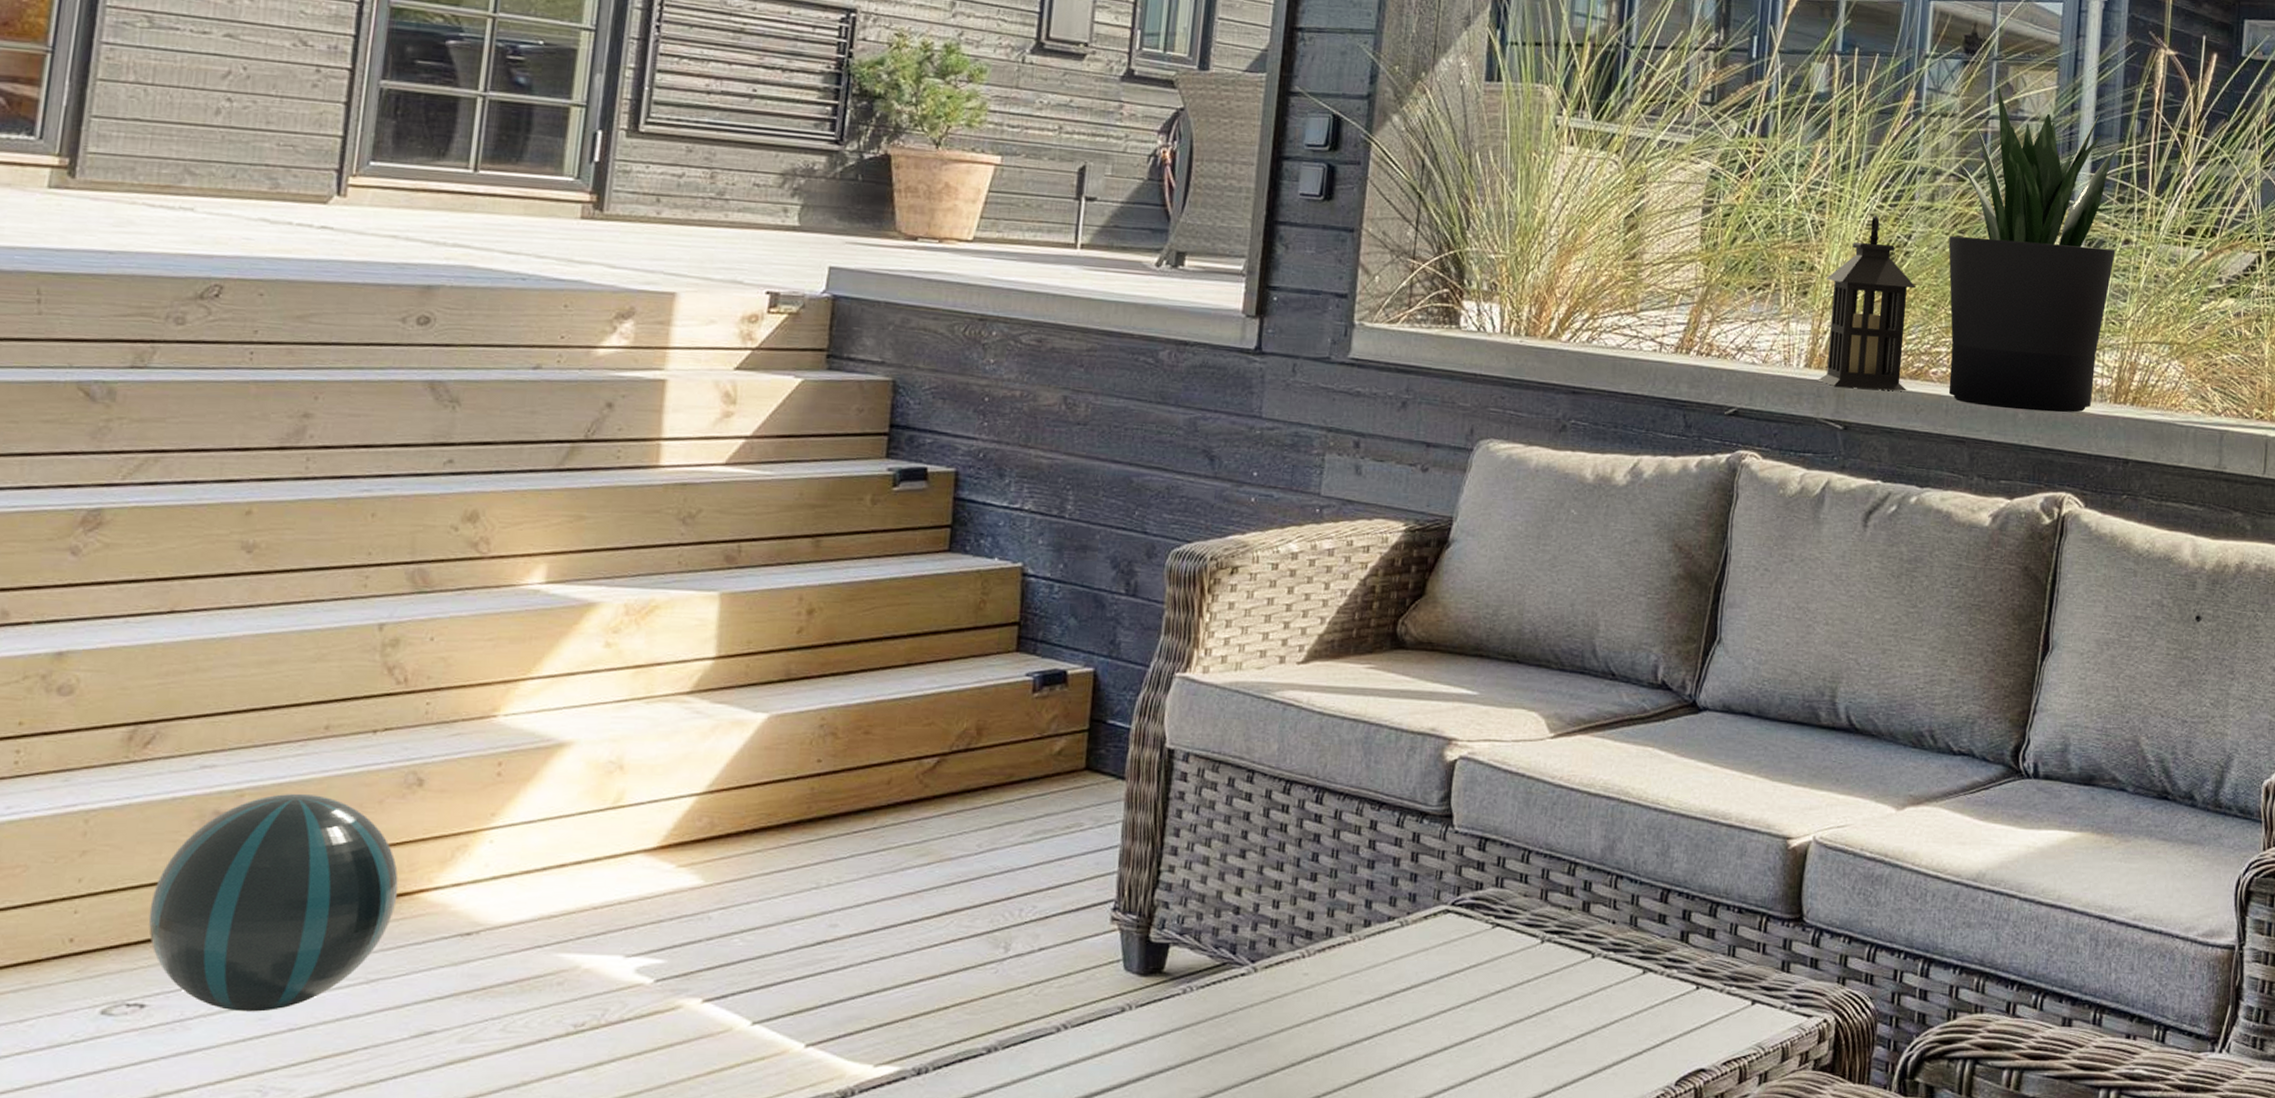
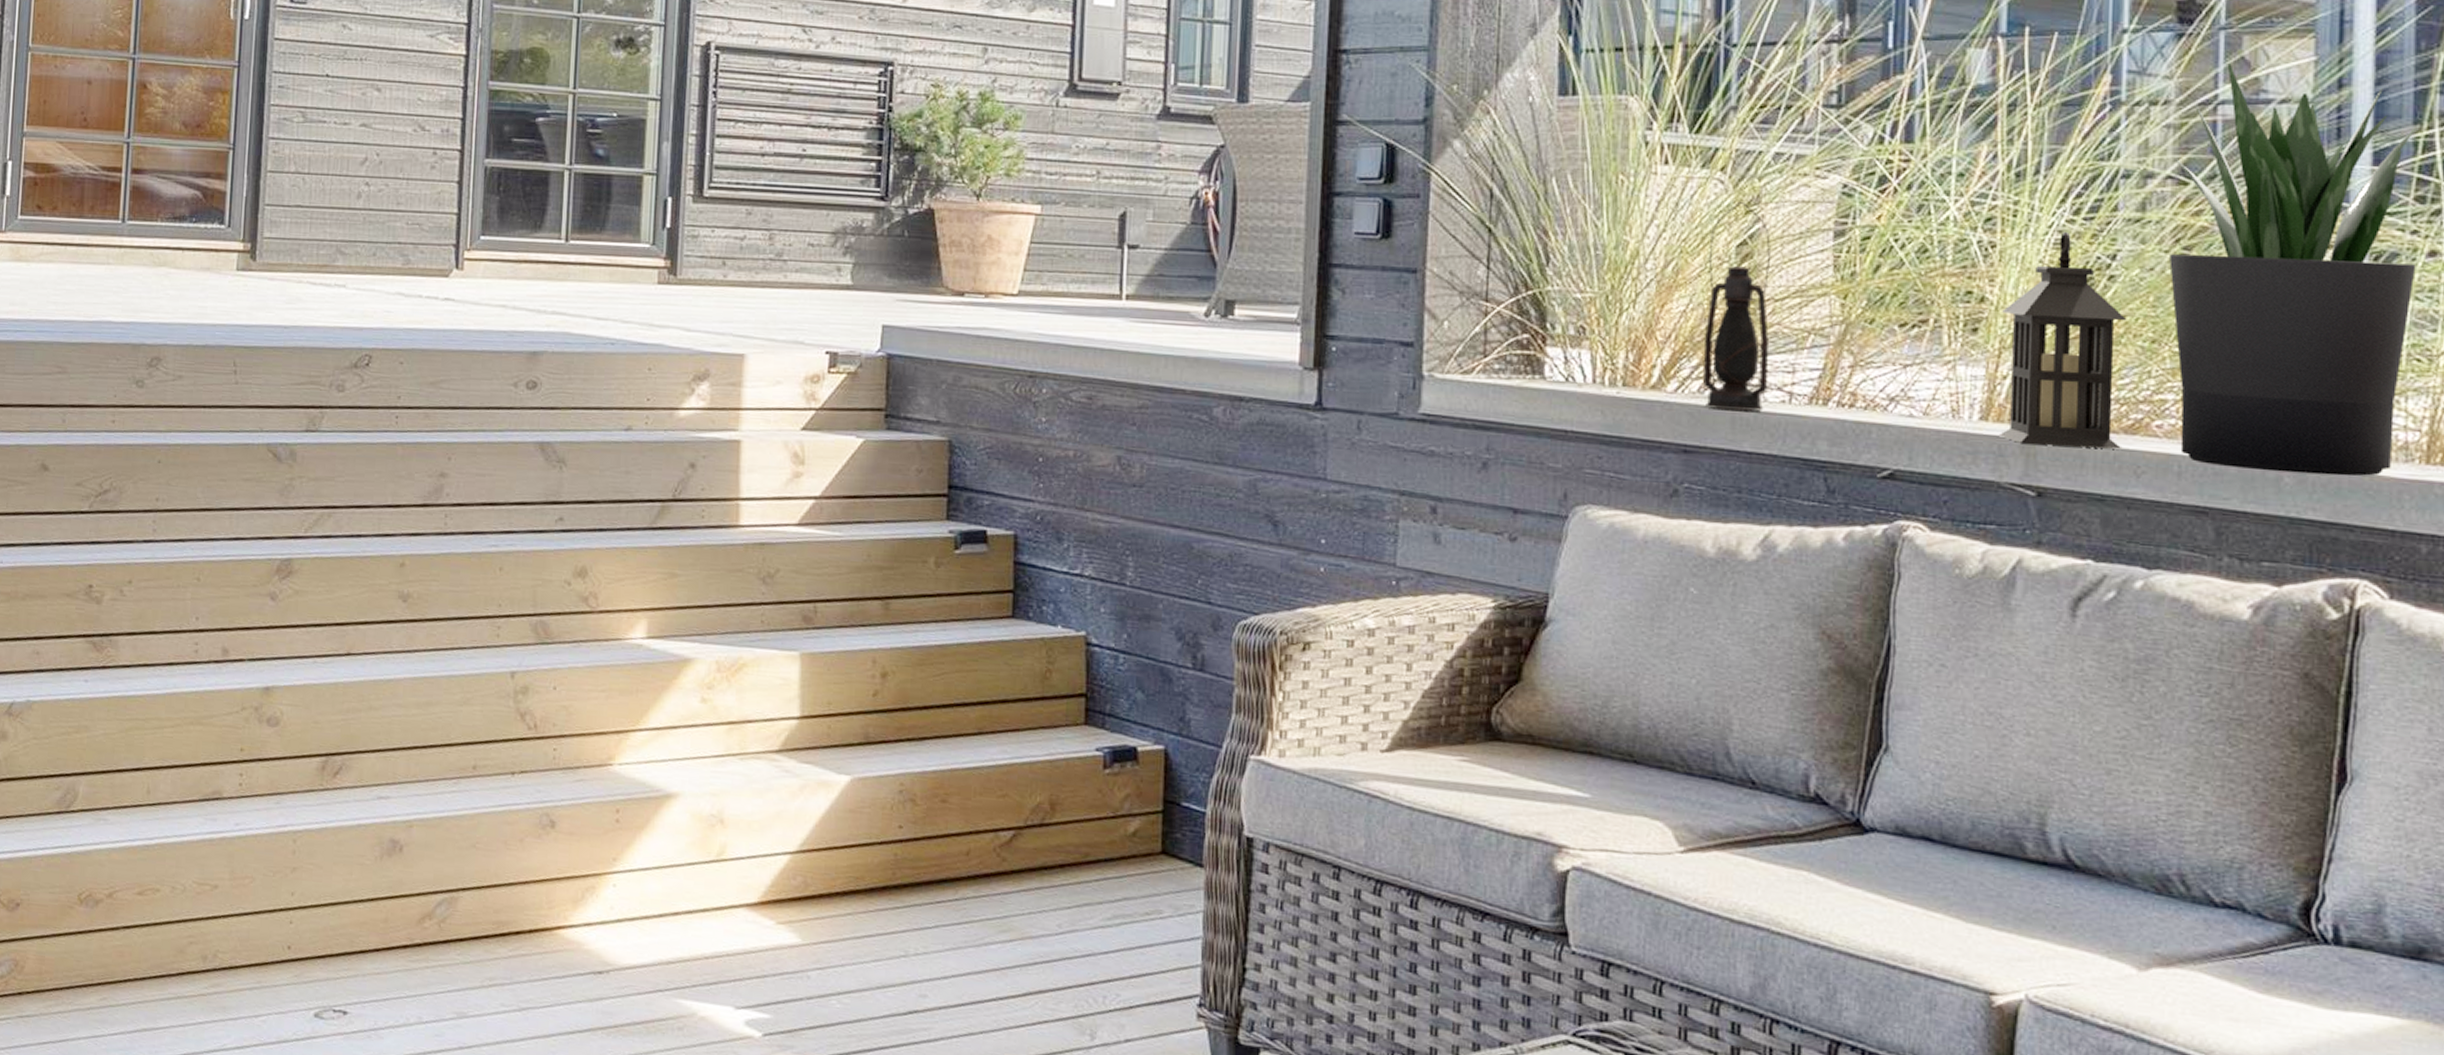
beach ball: present [148,793,399,1012] -> none [345,827,540,1029]
lantern: none [1592,179,1652,359] -> present [1703,201,1771,411]

